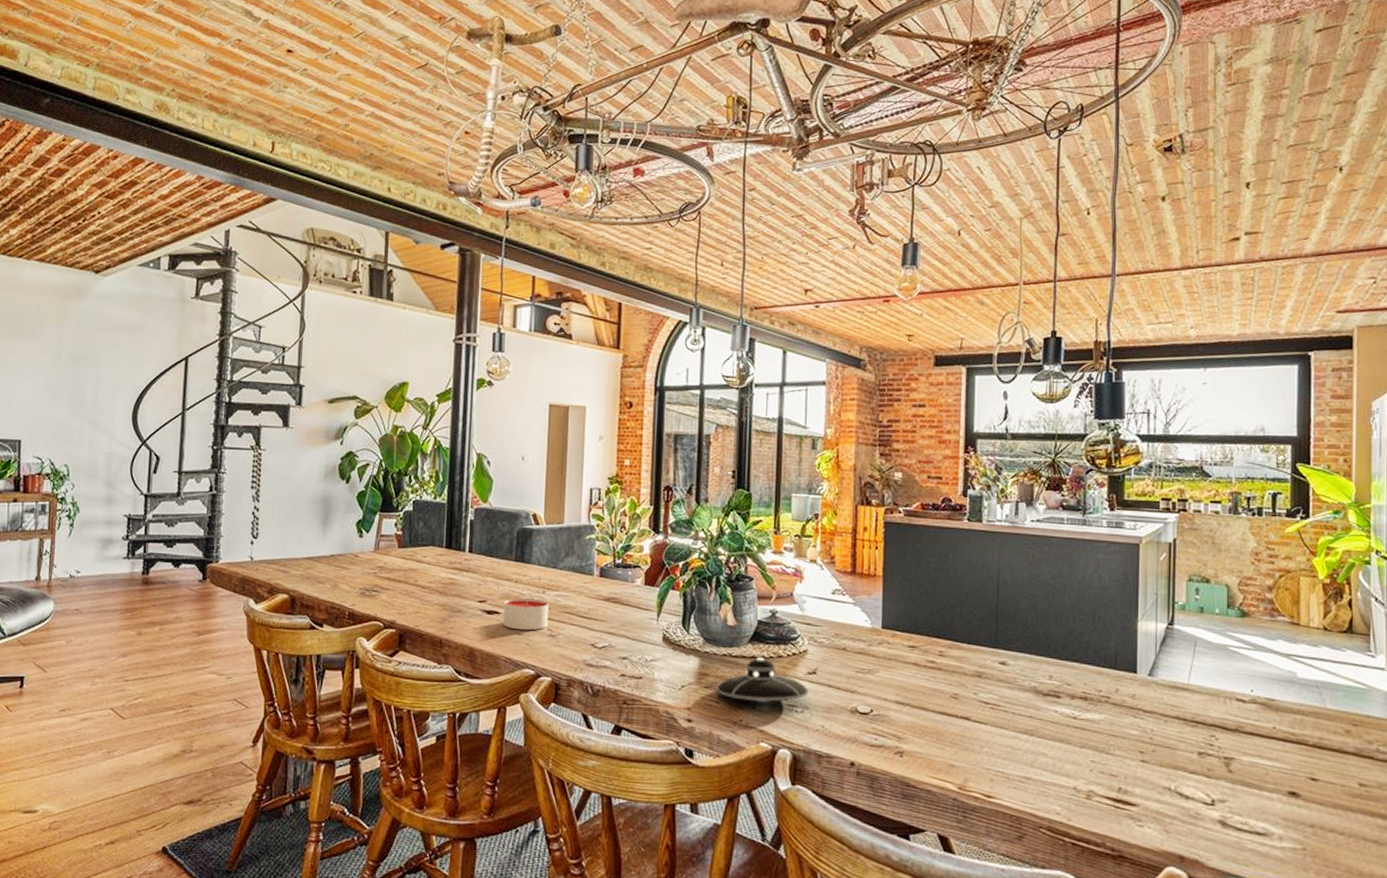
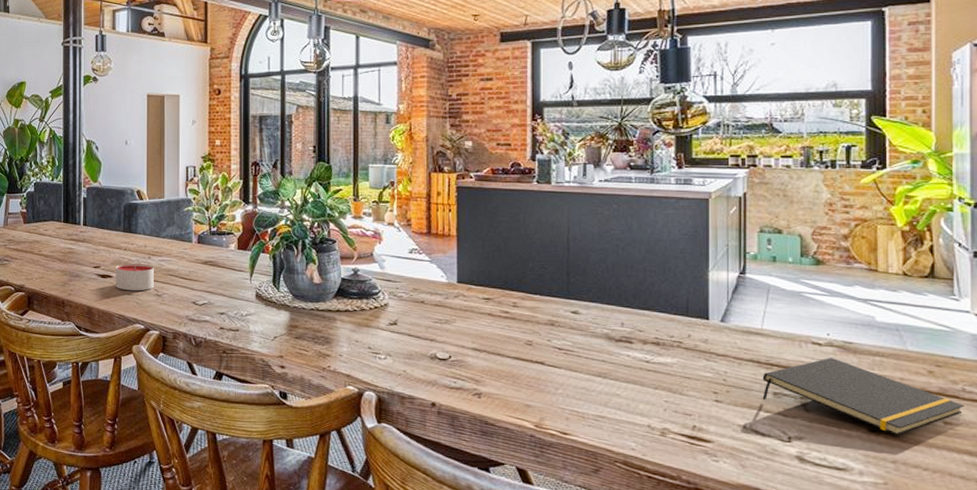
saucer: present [716,657,810,702] -> none [305,310,391,350]
notepad: none [1187,714,1379,798] -> present [762,357,965,435]

